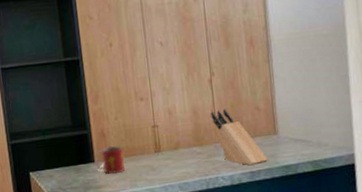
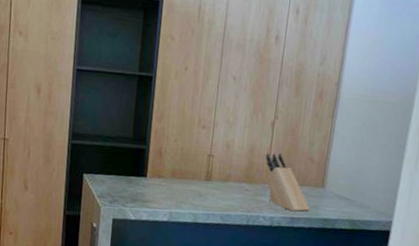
mug: present [95,145,126,174] -> none [147,165,177,192]

